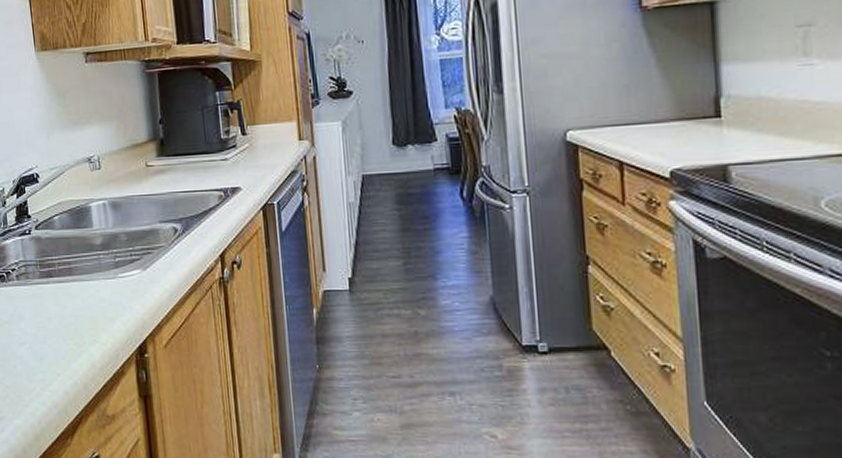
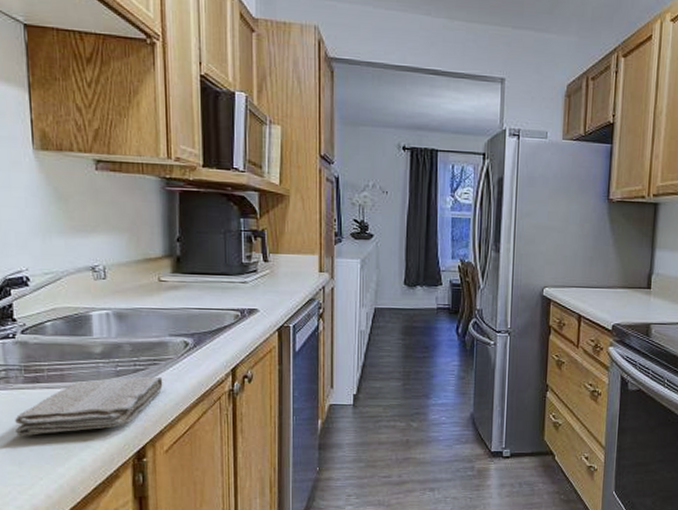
washcloth: none [35,266,158,331] -> present [15,376,163,436]

